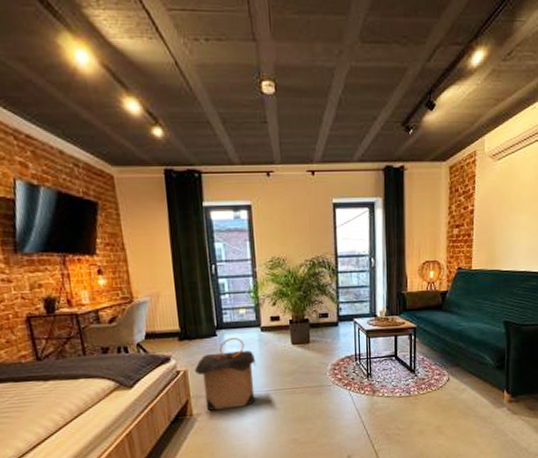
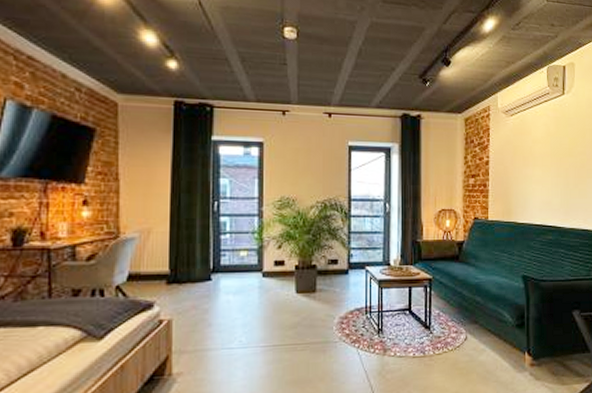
laundry hamper: present [194,337,257,410] -> none [180,282,254,369]

